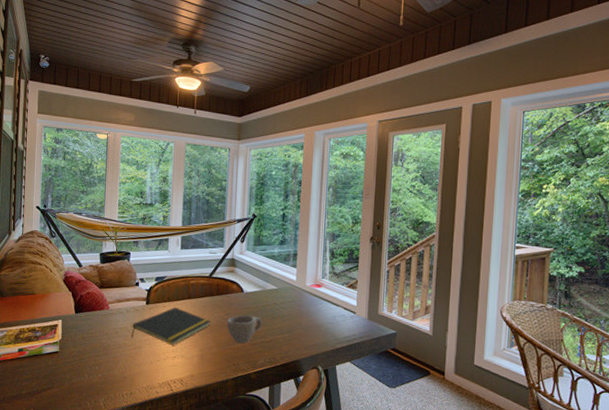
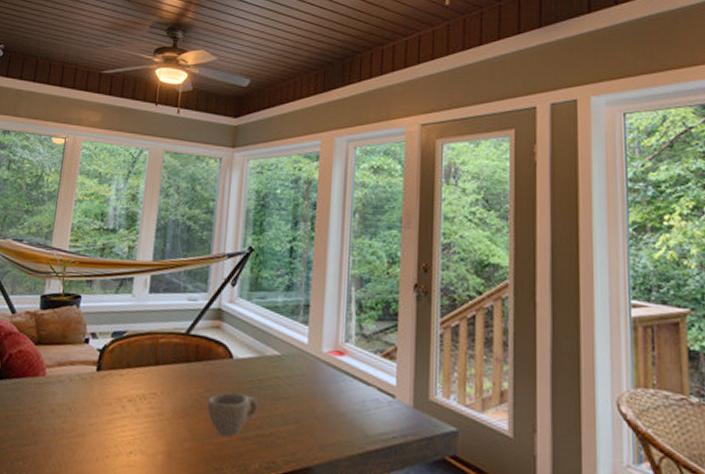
notepad: present [131,307,211,346] -> none [72,376,185,435]

